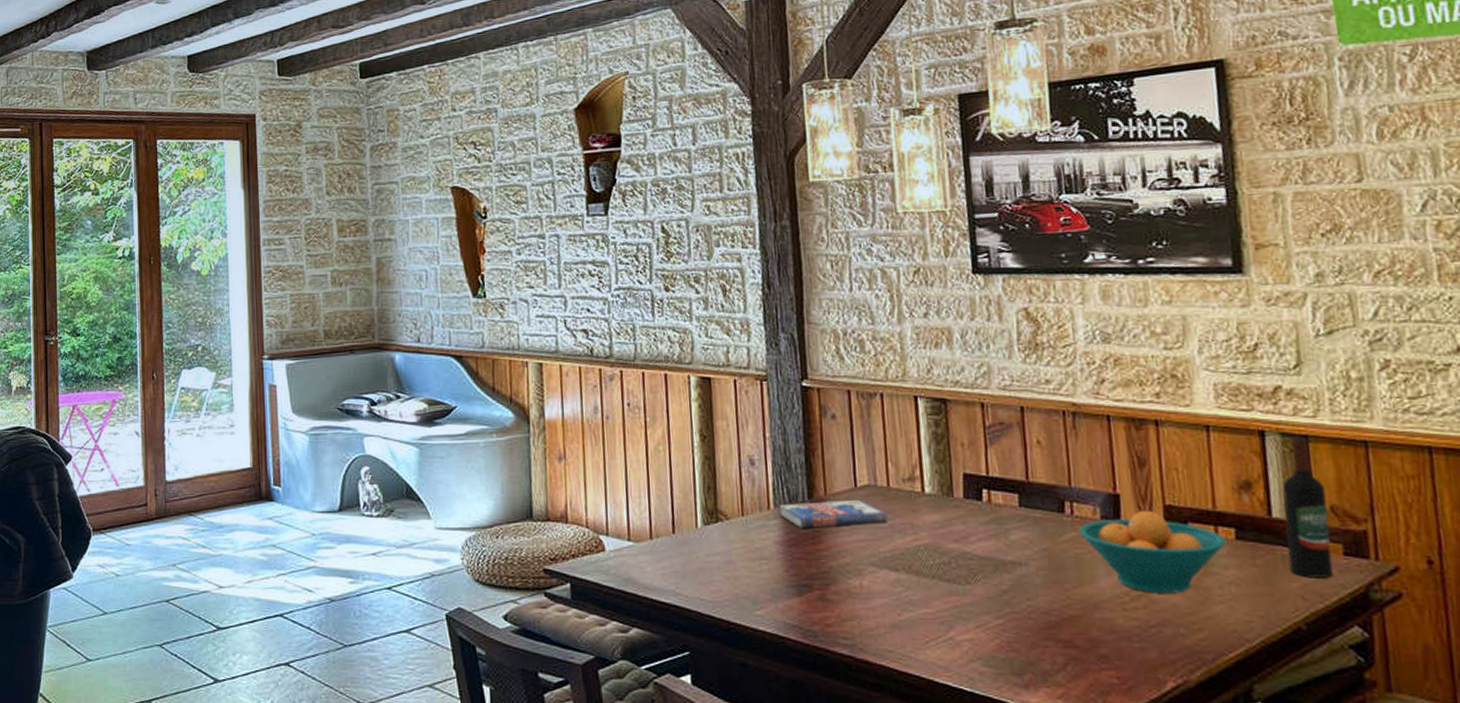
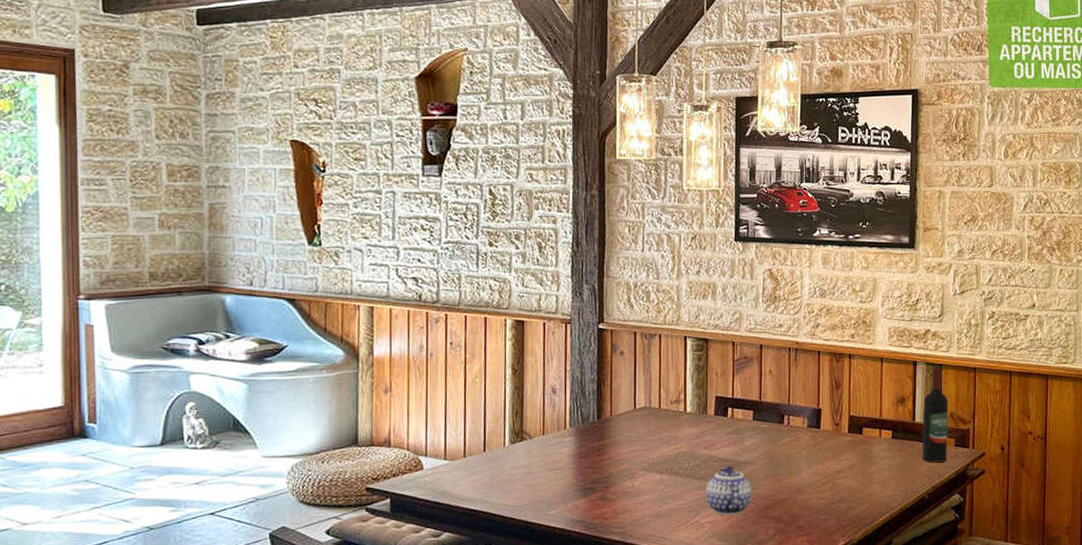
book: present [778,499,888,529] -> none [573,418,657,444]
teapot: none [960,565,1028,633] -> present [705,465,752,516]
fruit bowl: present [1078,510,1227,593] -> none [791,419,886,479]

